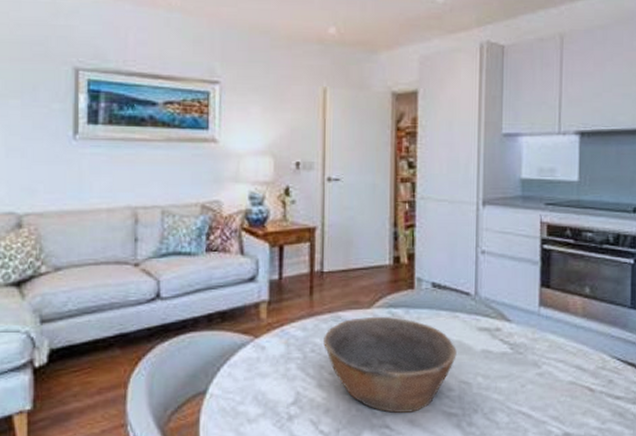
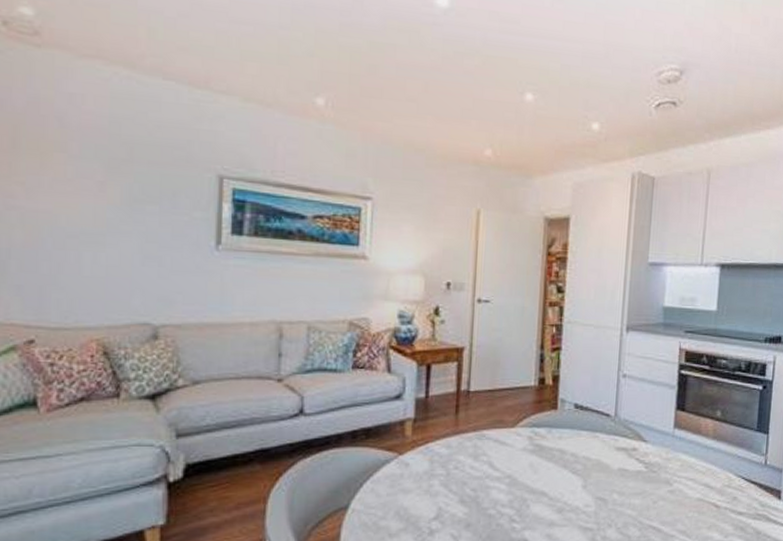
bowl: present [324,316,457,413] -> none [467,435,595,527]

